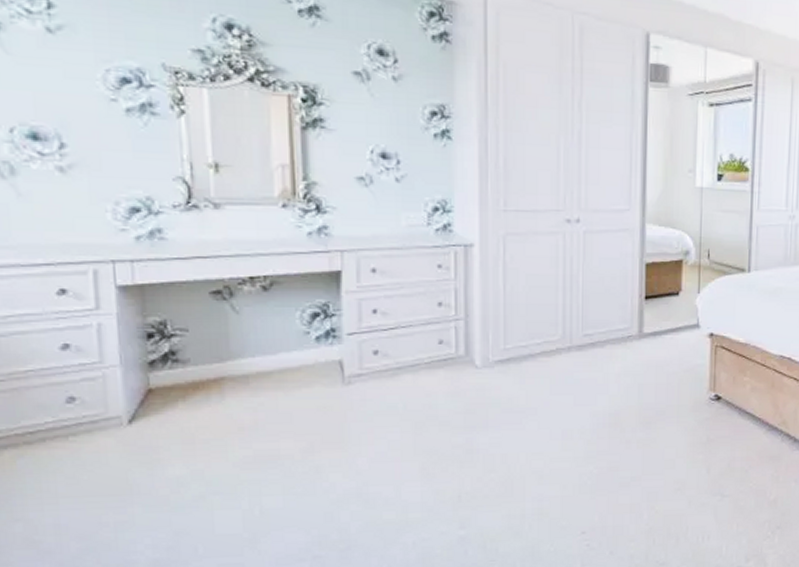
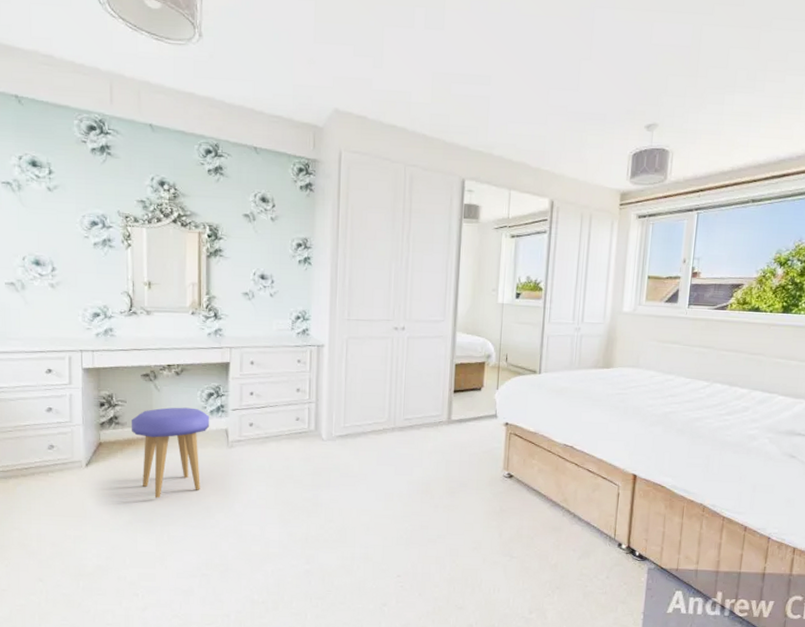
stool: none [198,334,316,460] -> present [132,407,210,498]

